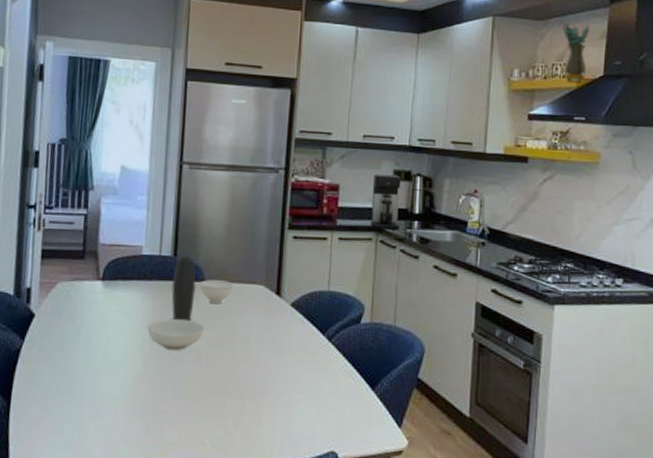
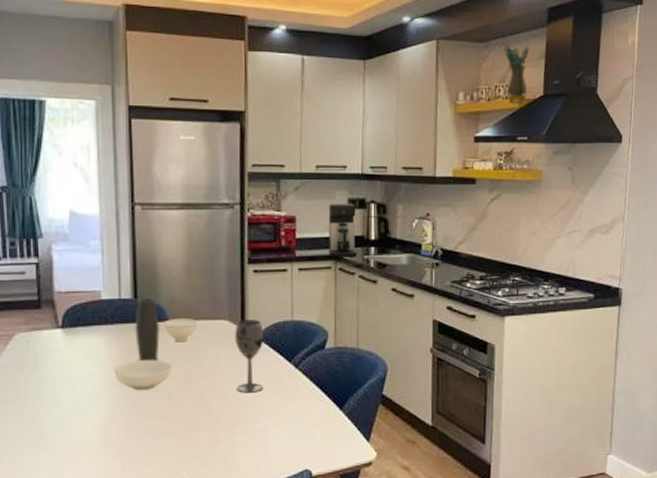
wine glass: none [266,286,299,363] -> present [235,319,264,393]

